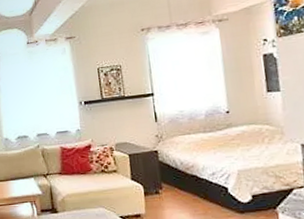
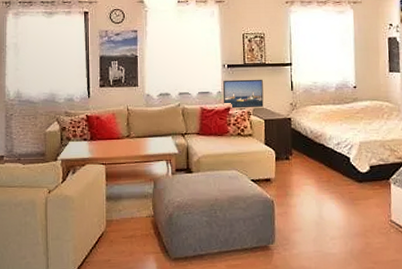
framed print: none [81,112,127,146] -> present [222,79,264,109]

